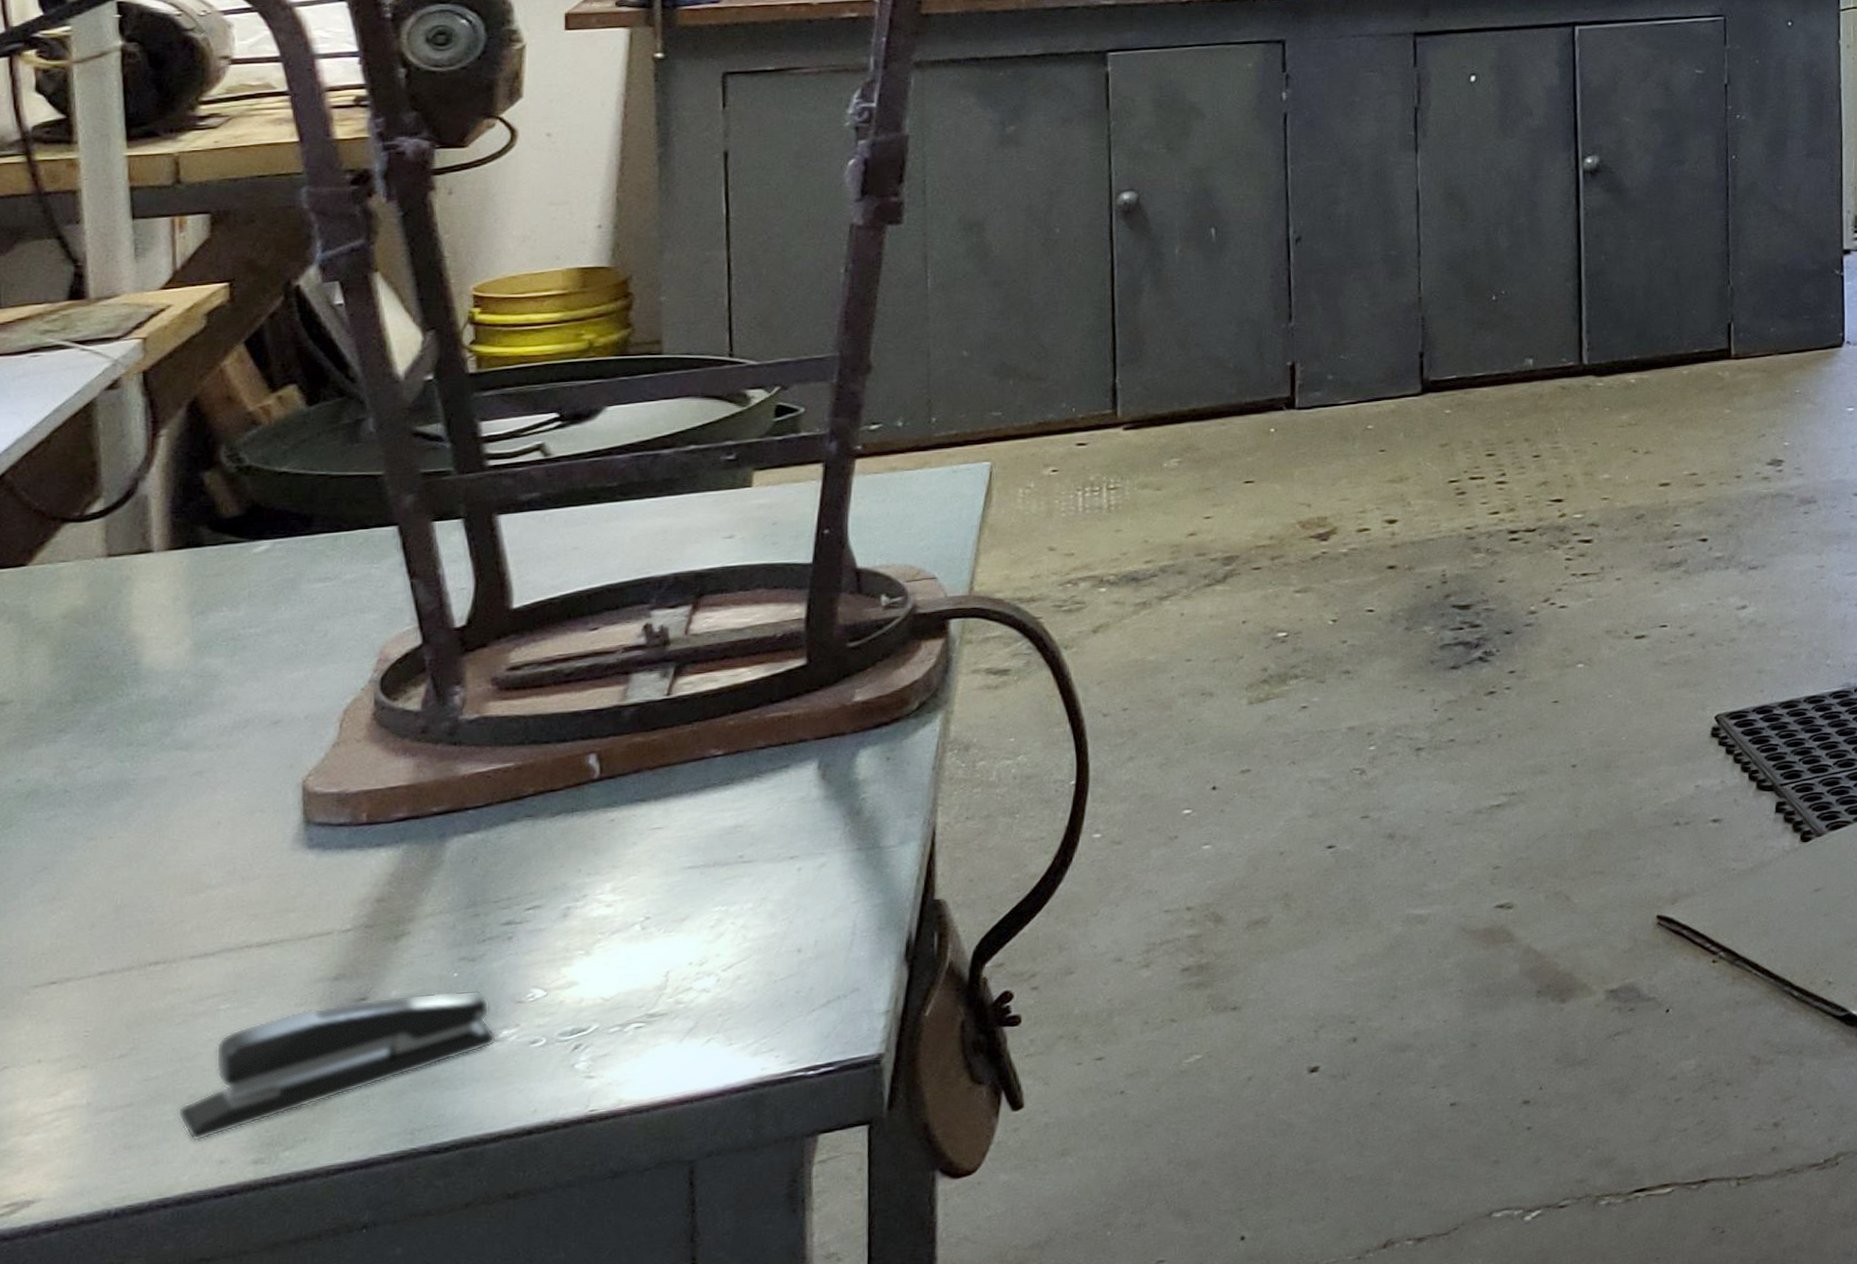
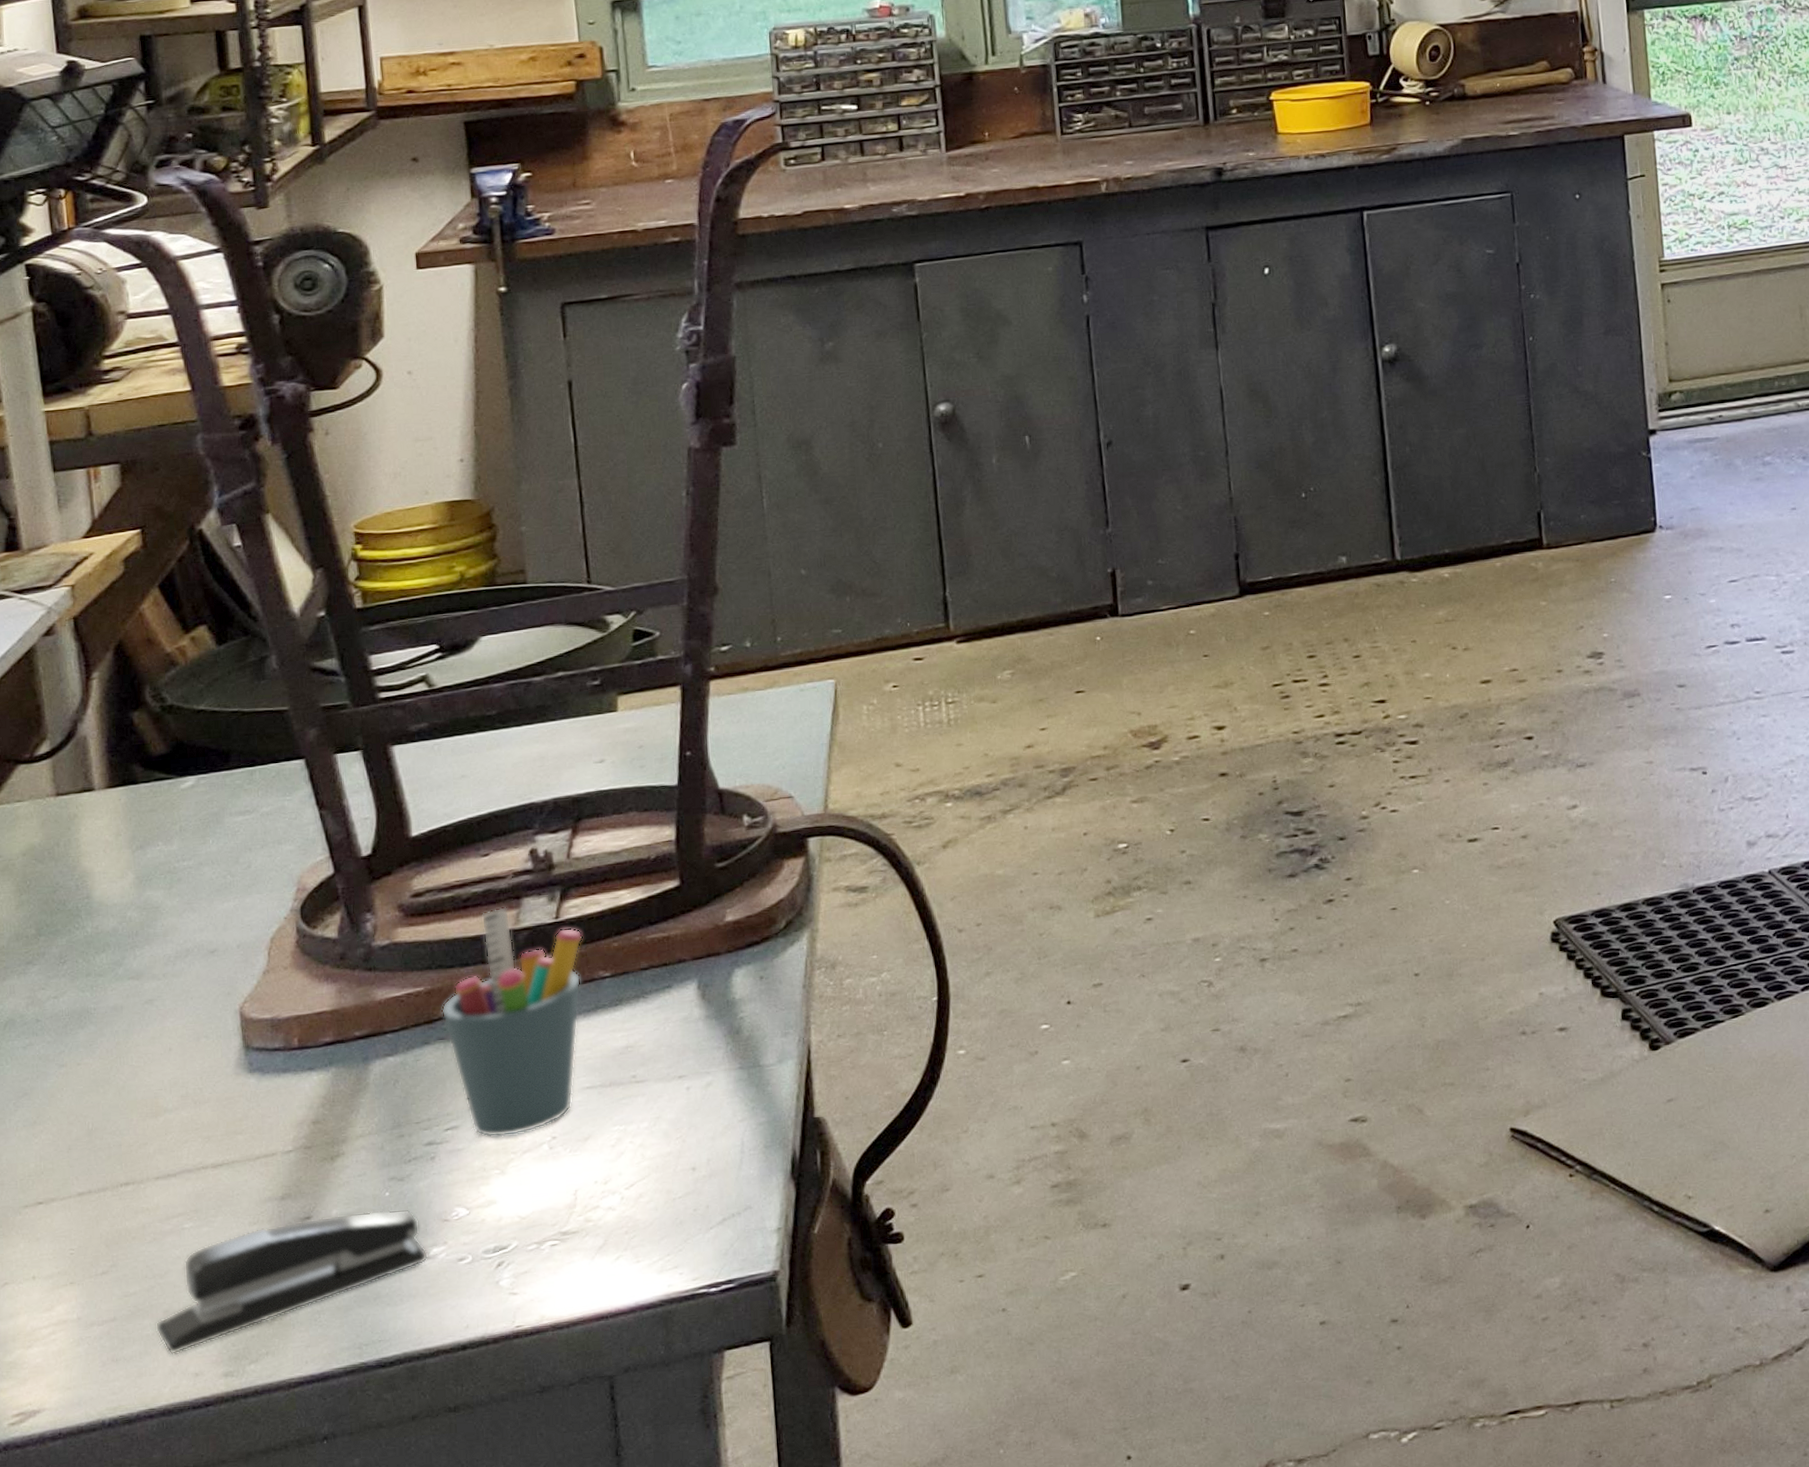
pen holder: none [532,681,696,918] -> present [441,906,583,1138]

